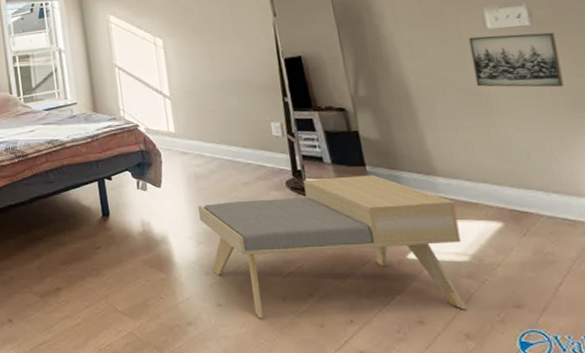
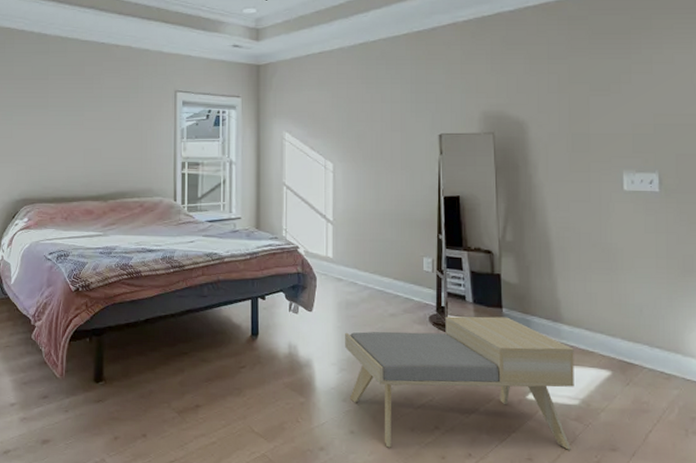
wall art: present [468,32,564,88] -> none [606,196,678,252]

